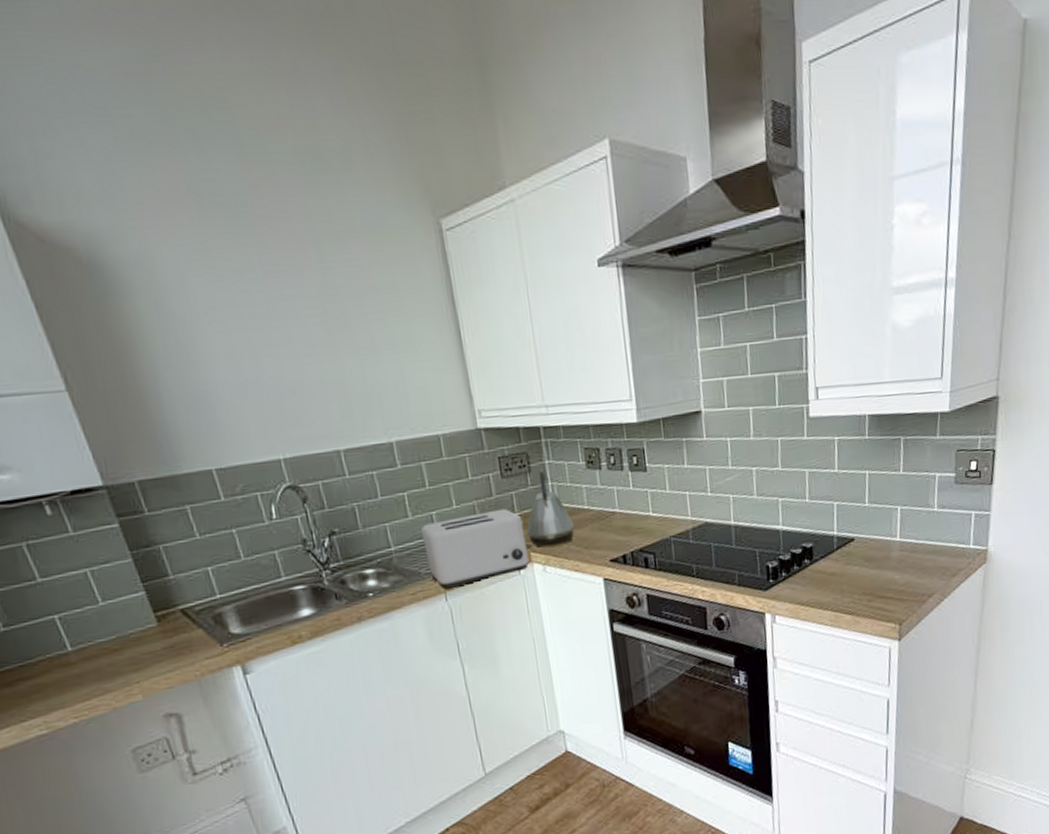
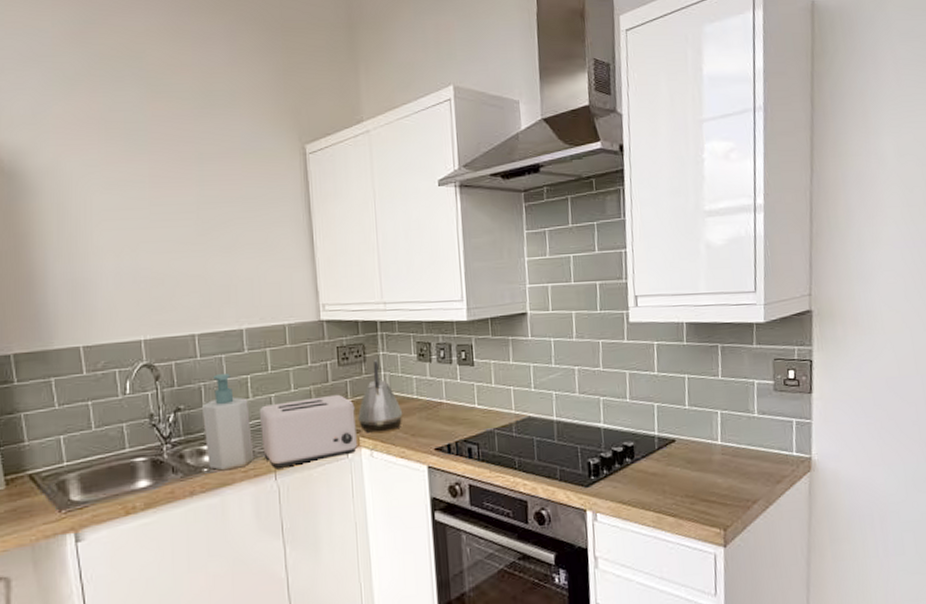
soap bottle: none [357,492,422,595] -> present [201,374,255,471]

